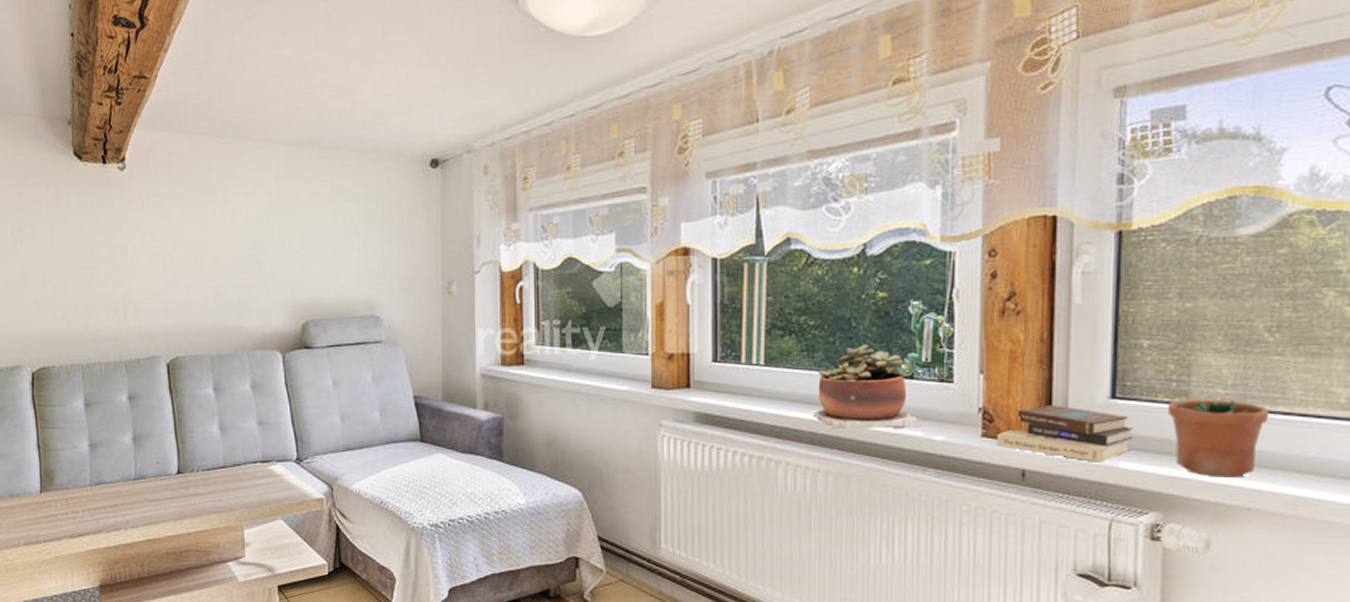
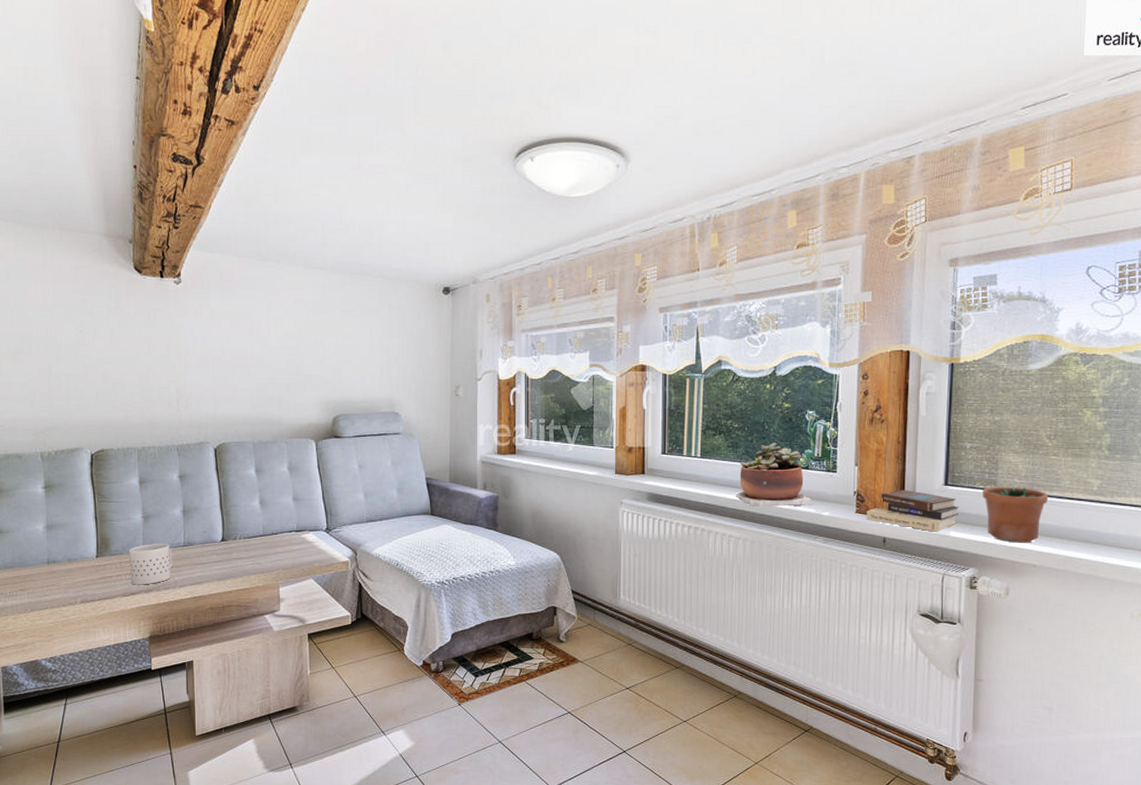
mug: none [74,477,123,525] -> present [128,544,173,585]

